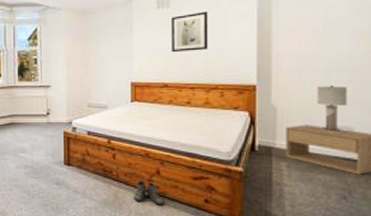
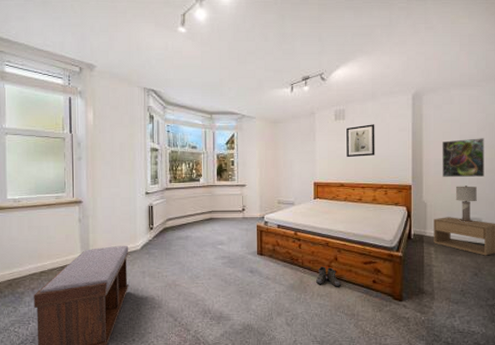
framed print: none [298,24,359,75] -> present [442,138,484,177]

